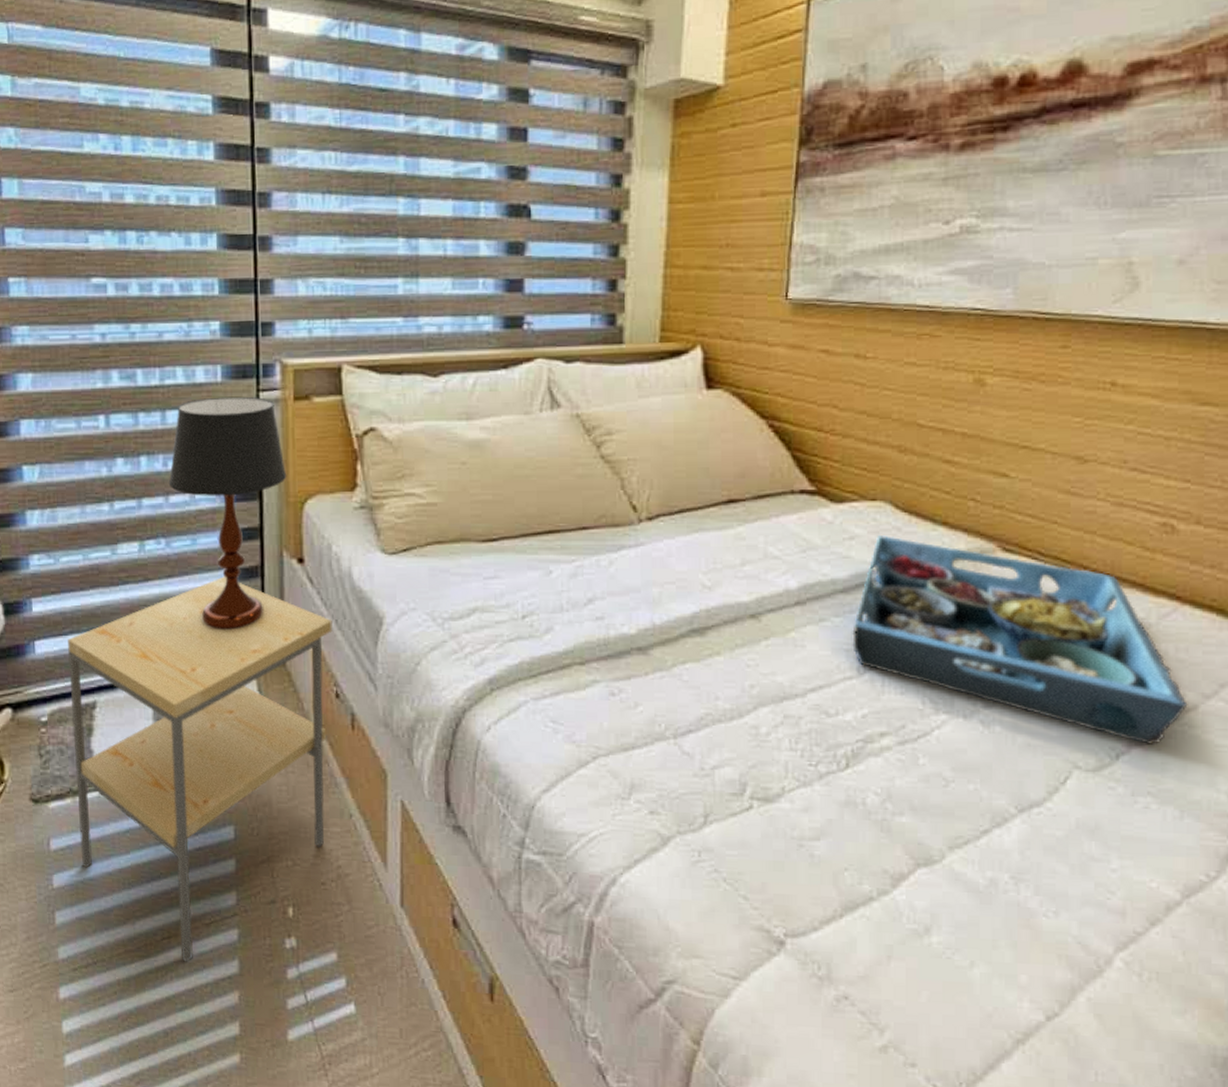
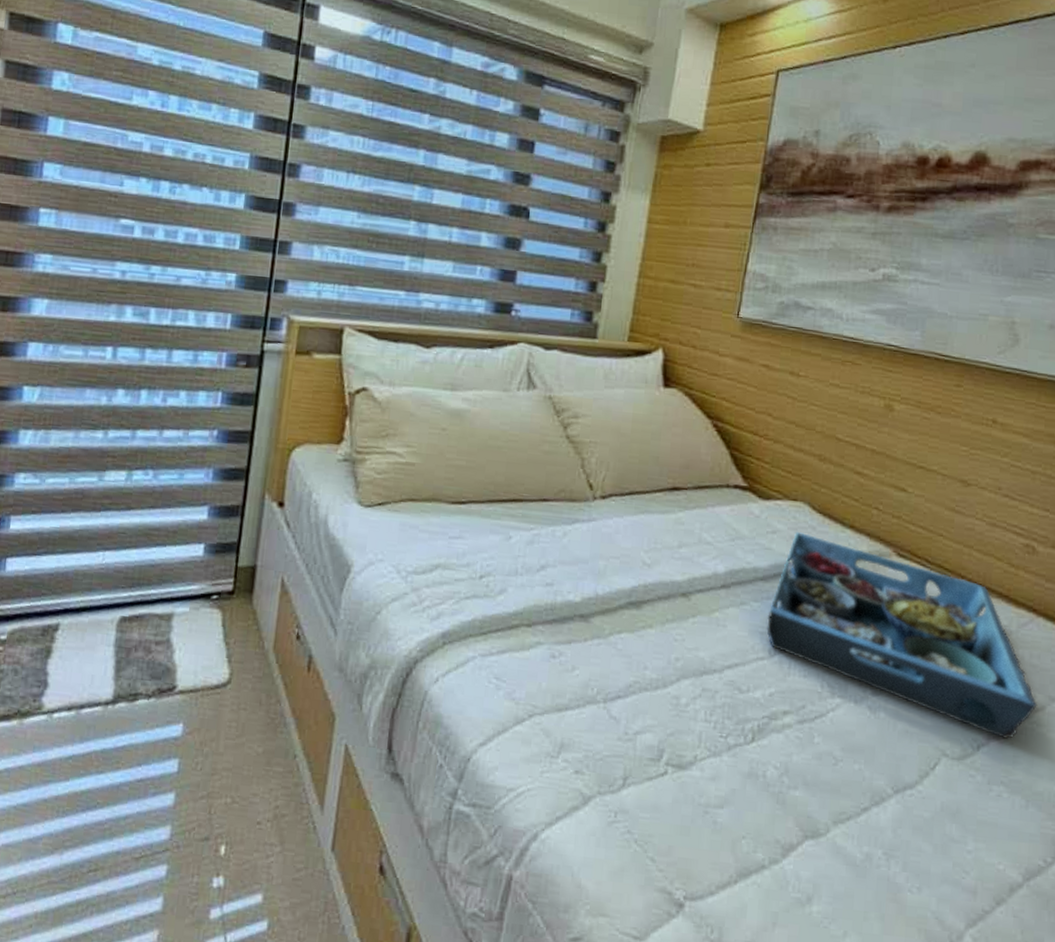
side table: present [68,576,333,963] -> none [18,512,303,898]
table lamp: present [168,396,287,630] -> none [164,342,280,565]

